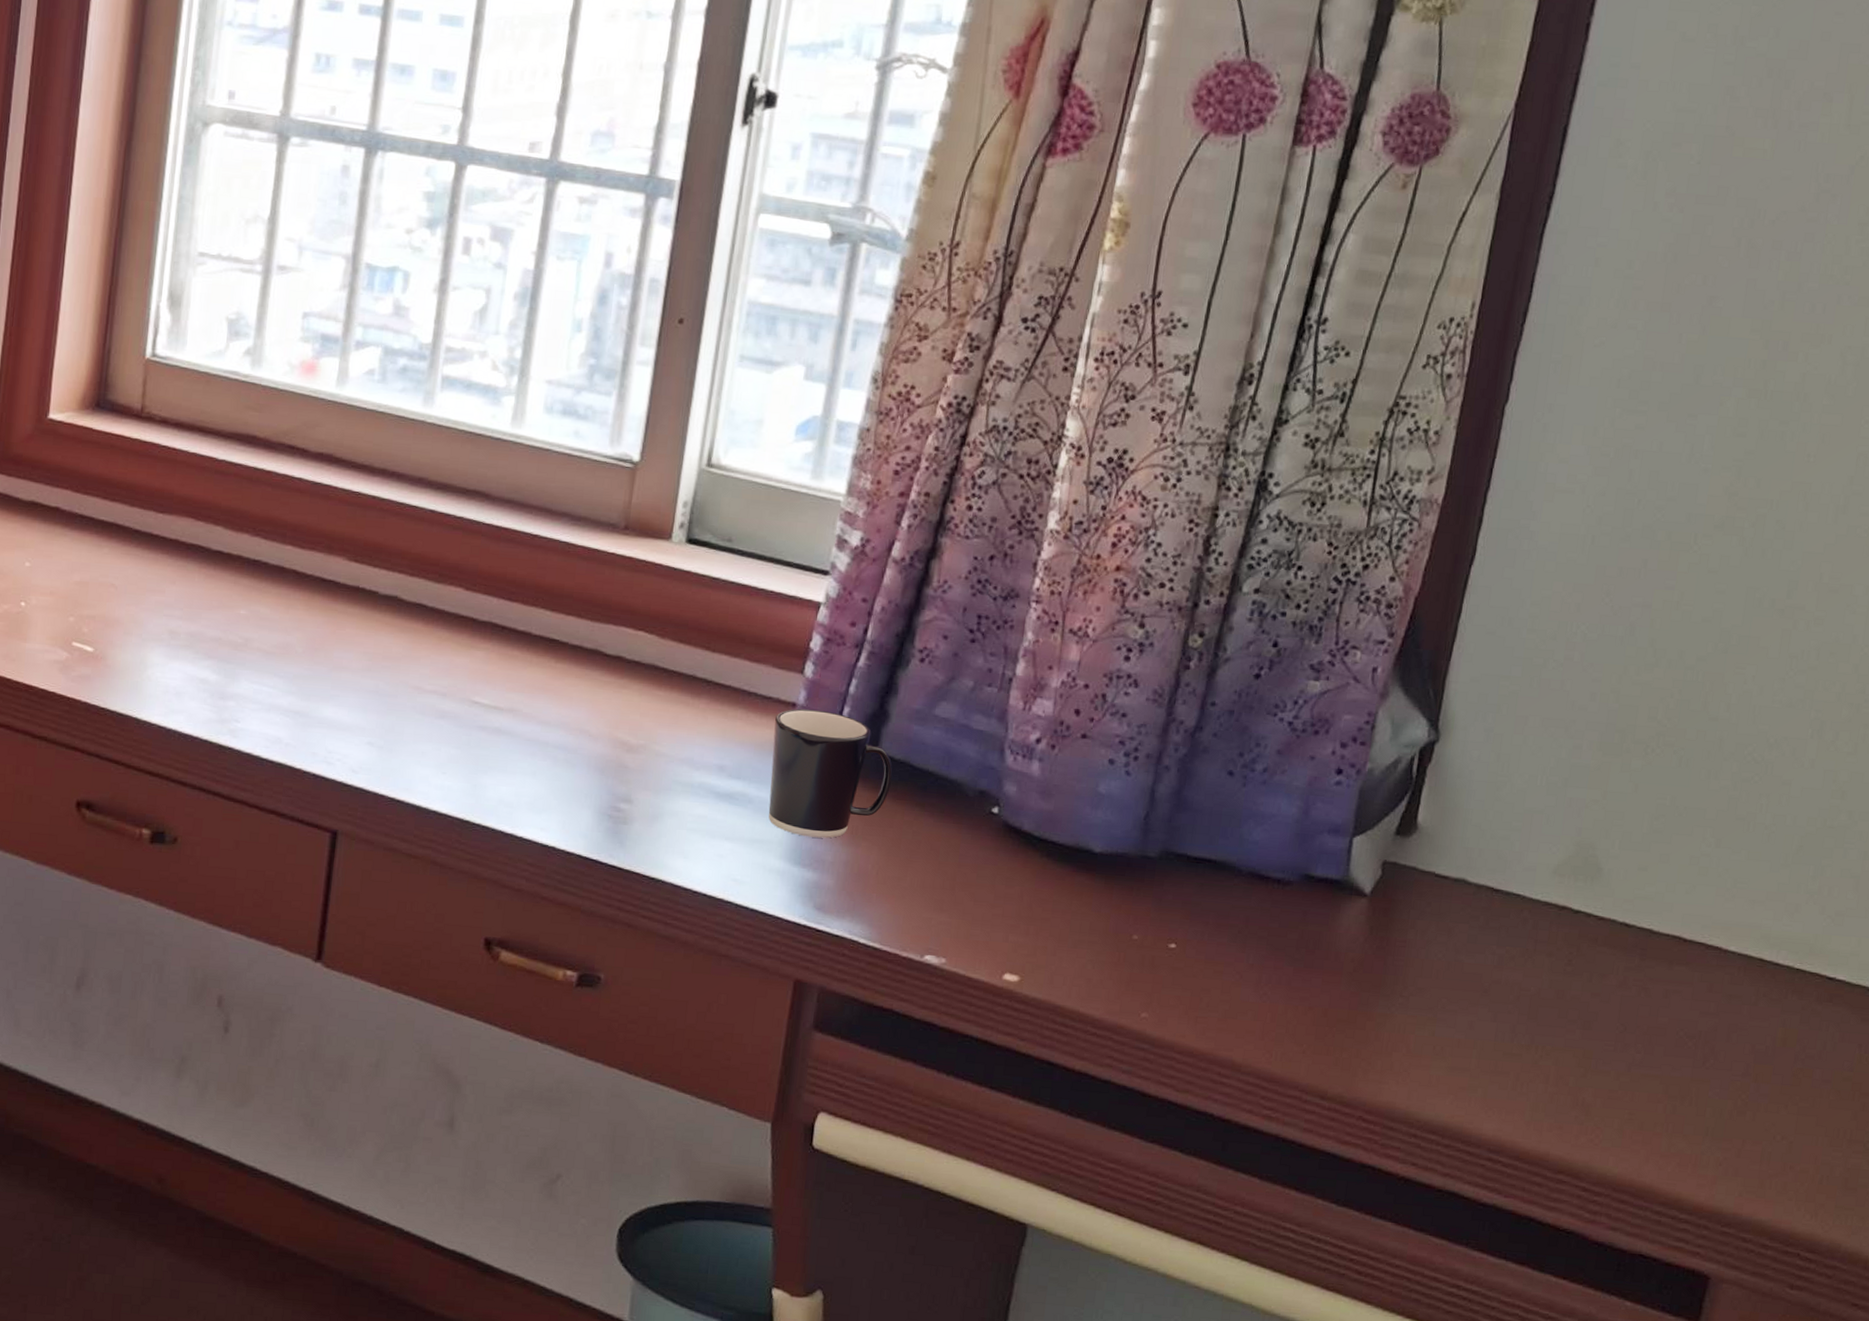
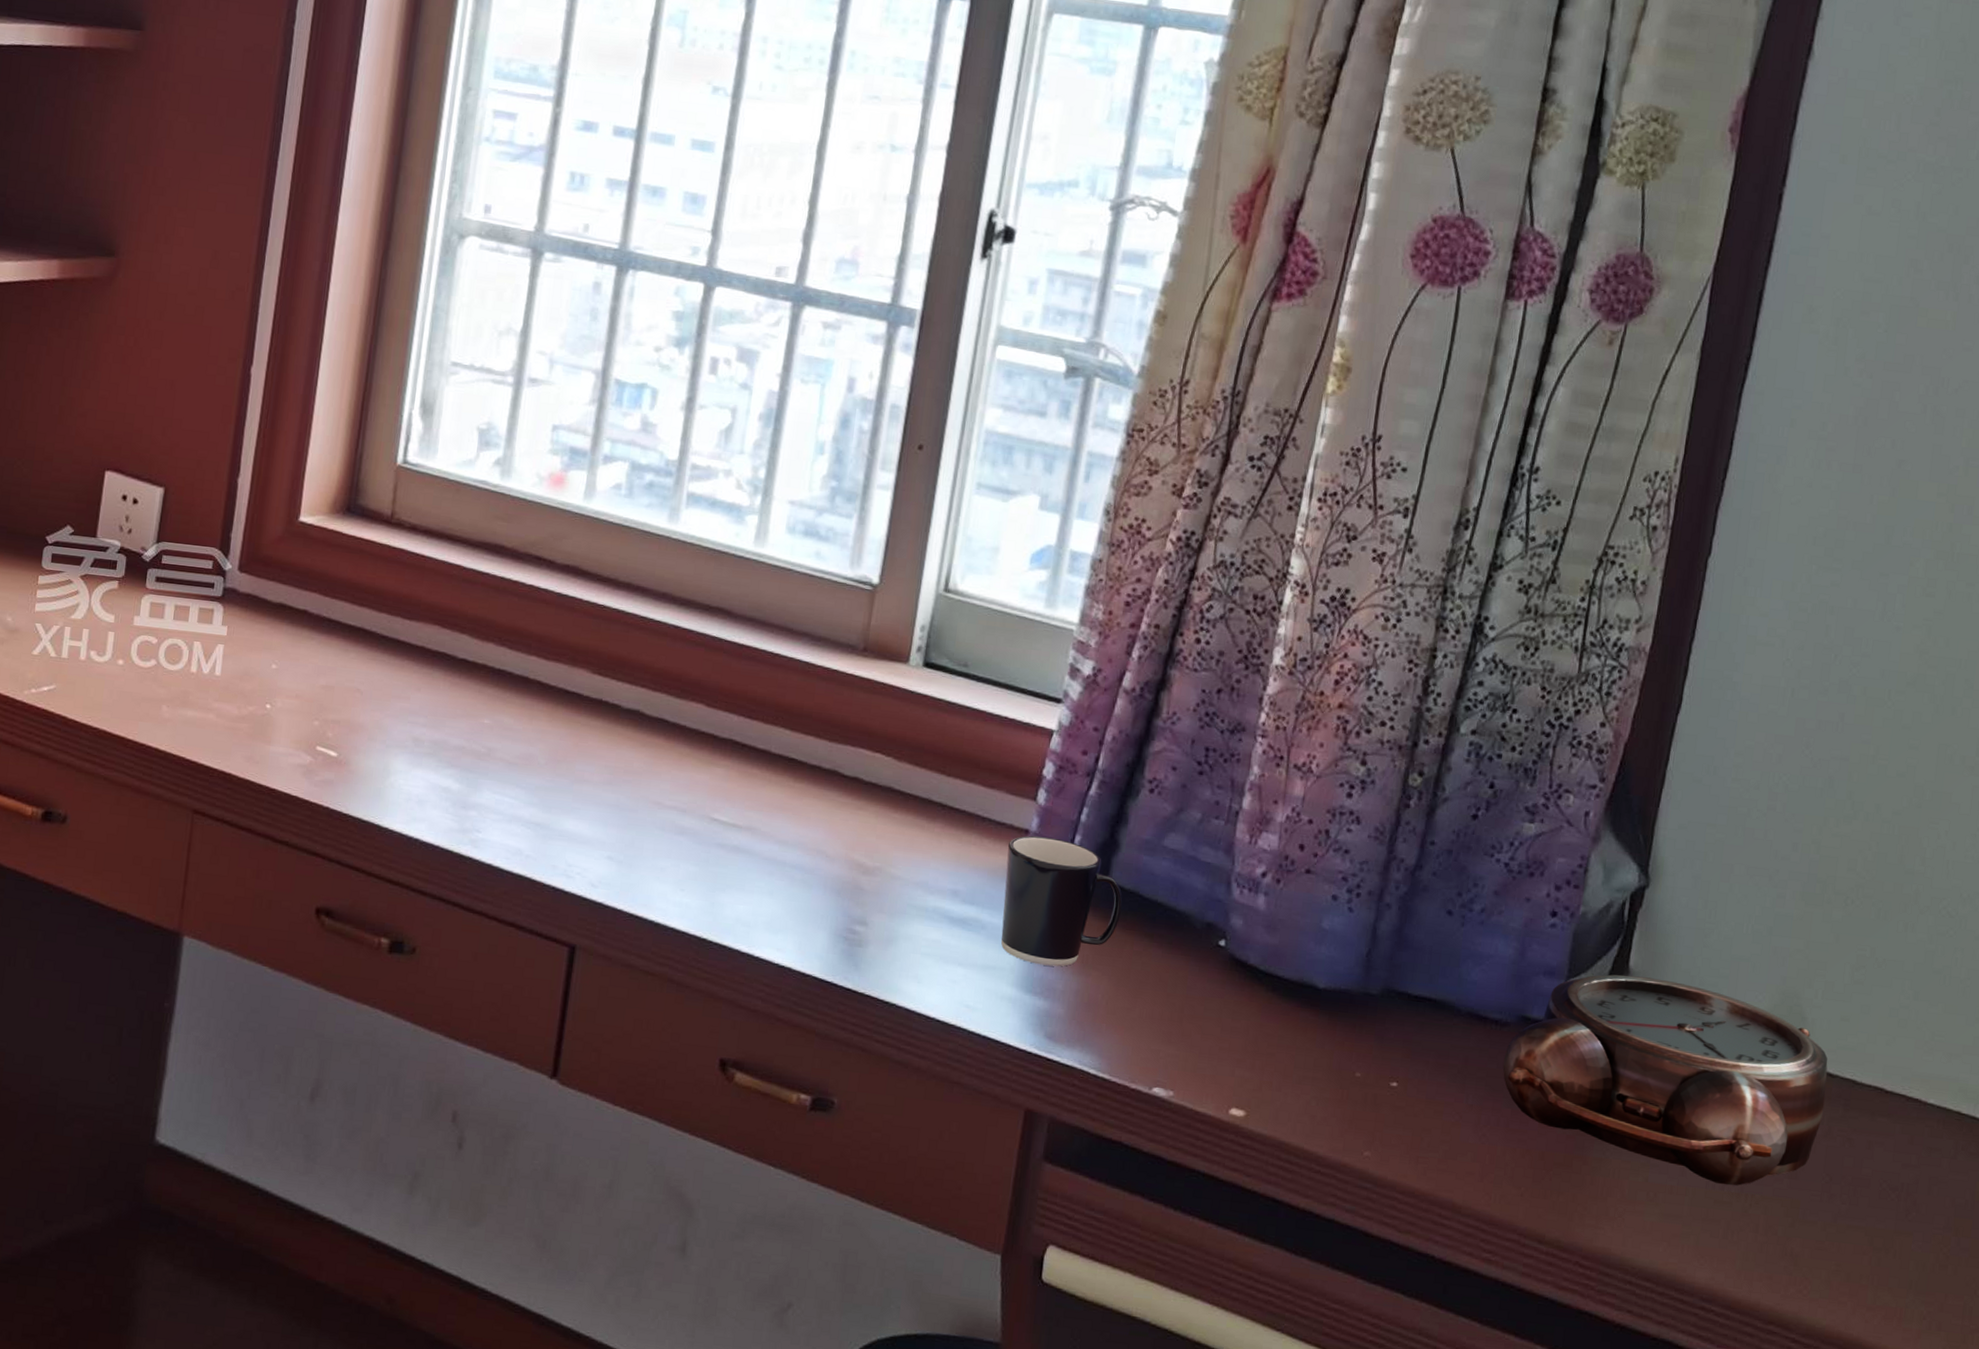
alarm clock: none [1284,830,1624,1038] -> present [1502,974,1828,1186]

